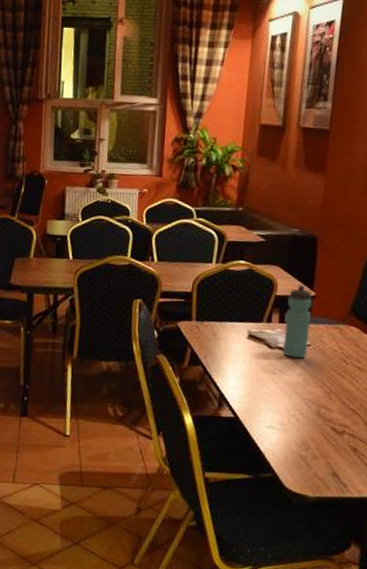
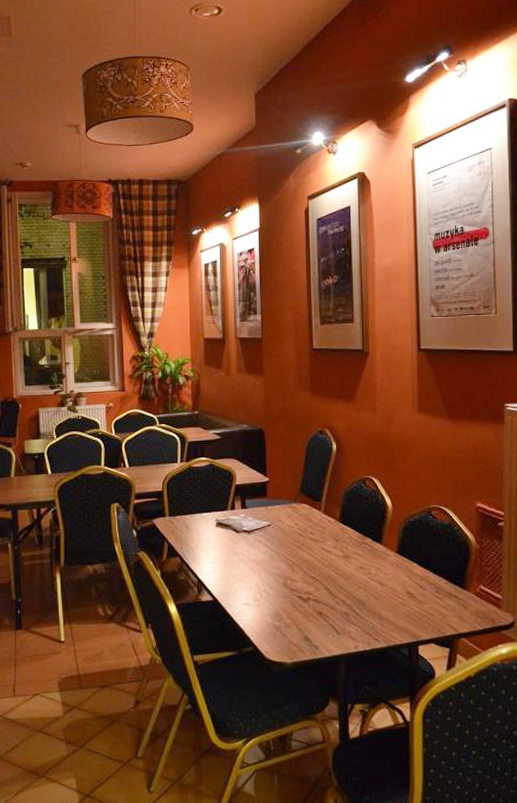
water bottle: present [282,285,312,359] -> none [247,473,269,538]

